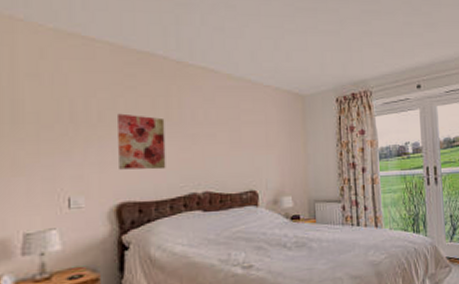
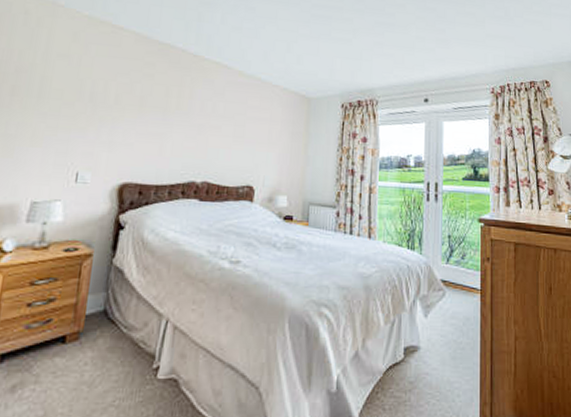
wall art: present [118,113,166,170] -> none [127,98,176,155]

